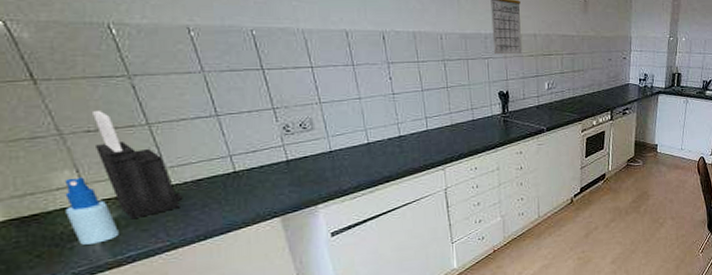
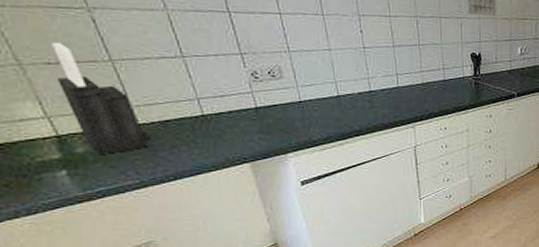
spray bottle: present [64,177,119,245] -> none [27,110,87,177]

